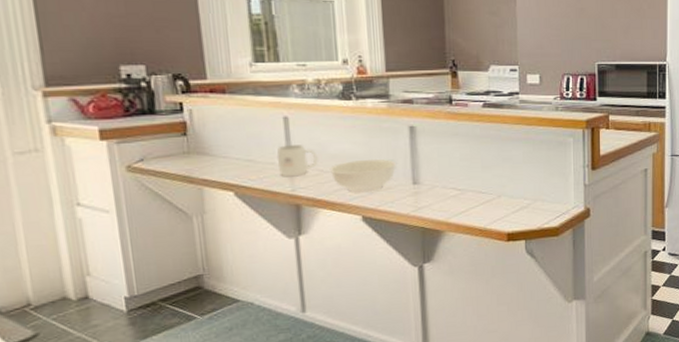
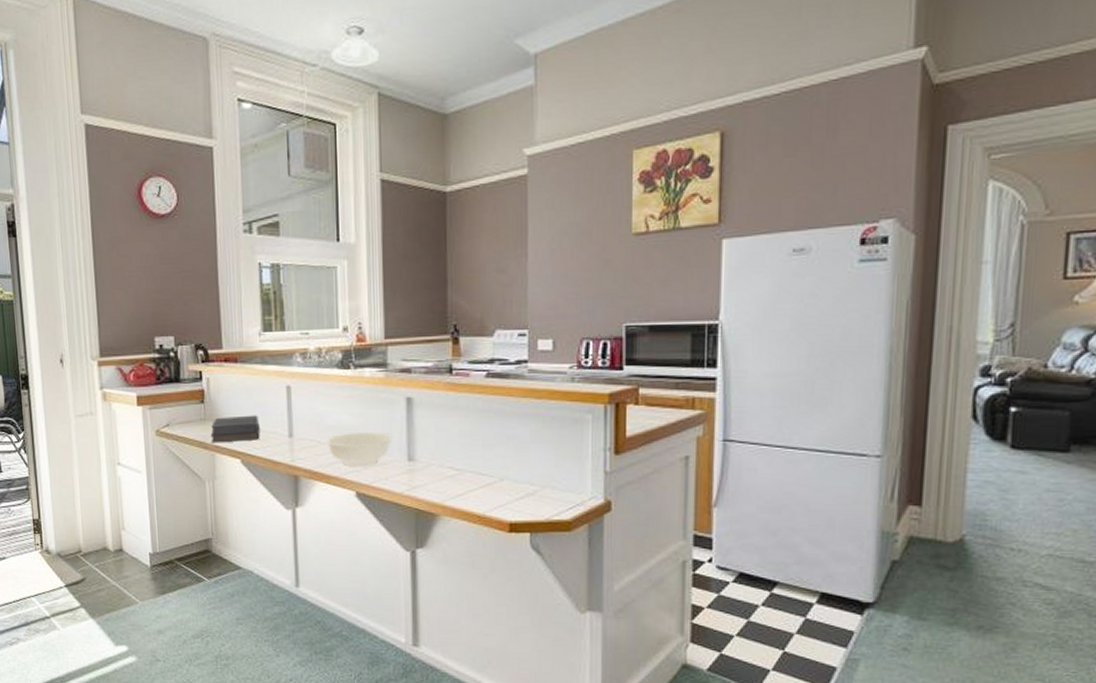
book: none [196,146,256,177] -> present [210,415,260,443]
mug: present [276,144,318,179] -> none [279,413,316,449]

